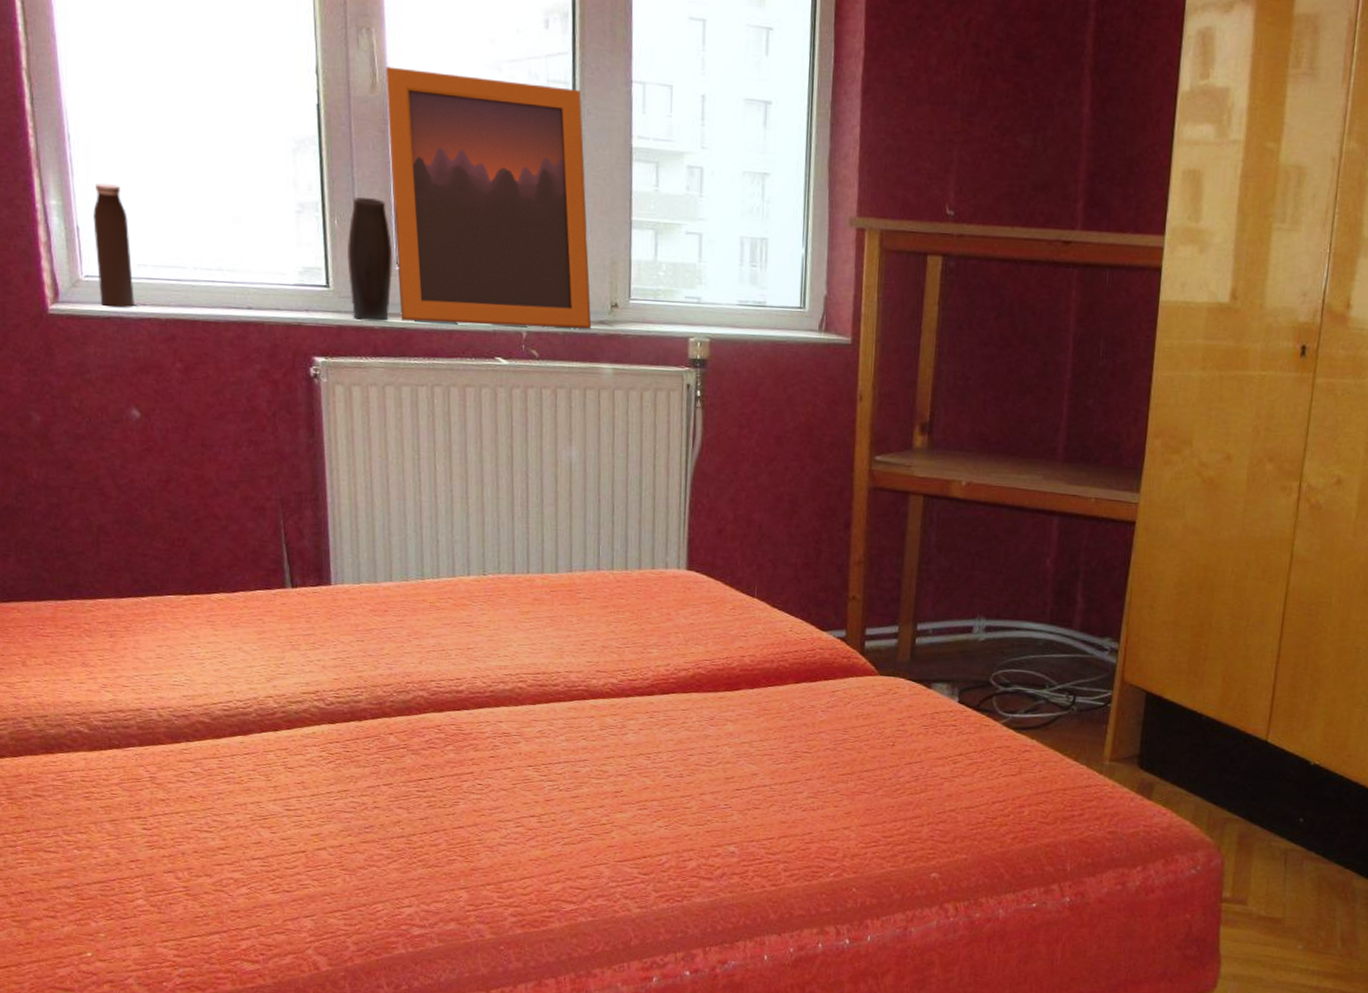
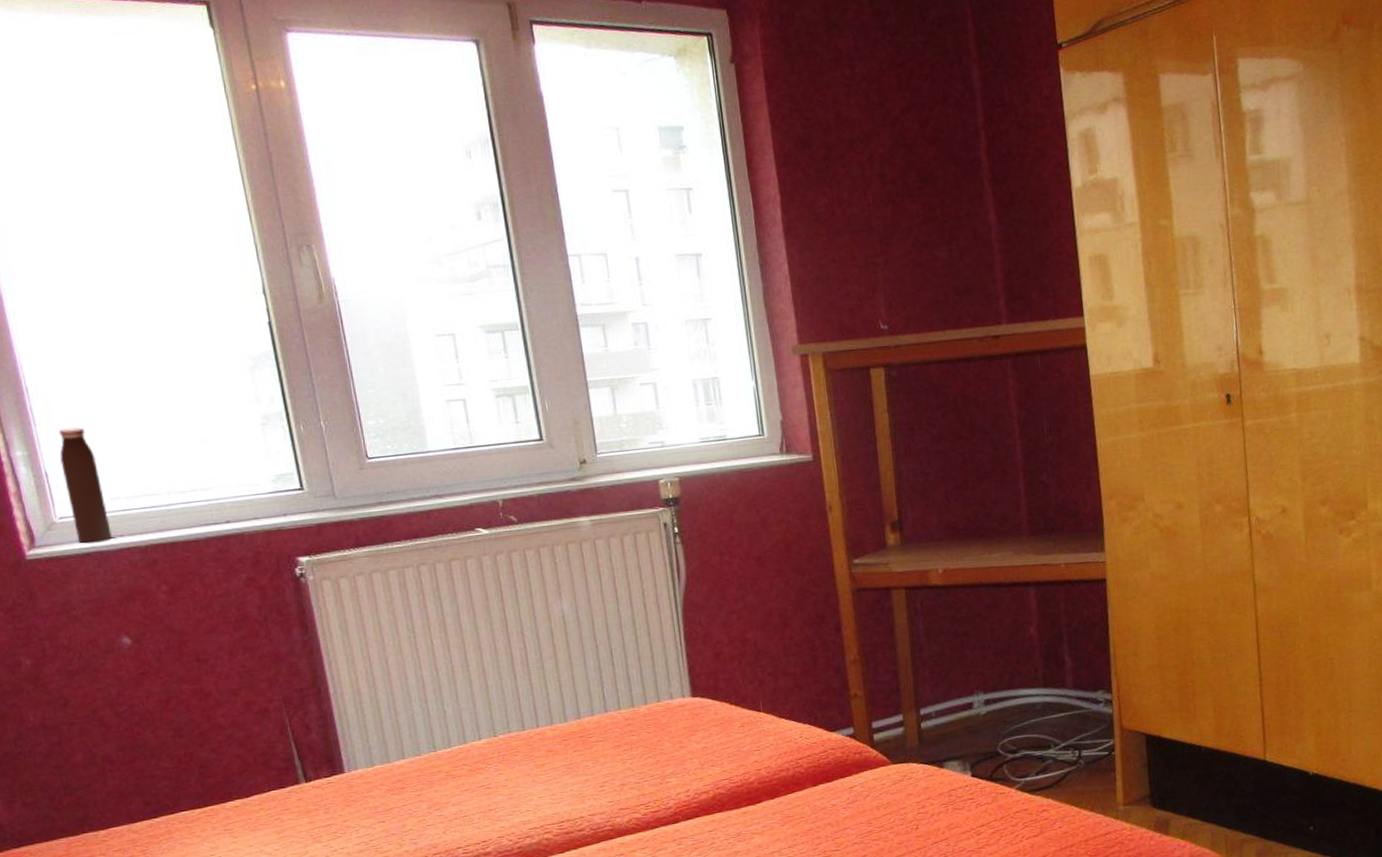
vase: present [347,197,393,322] -> none [315,399,366,516]
picture frame: present [386,67,592,329] -> none [330,270,564,510]

